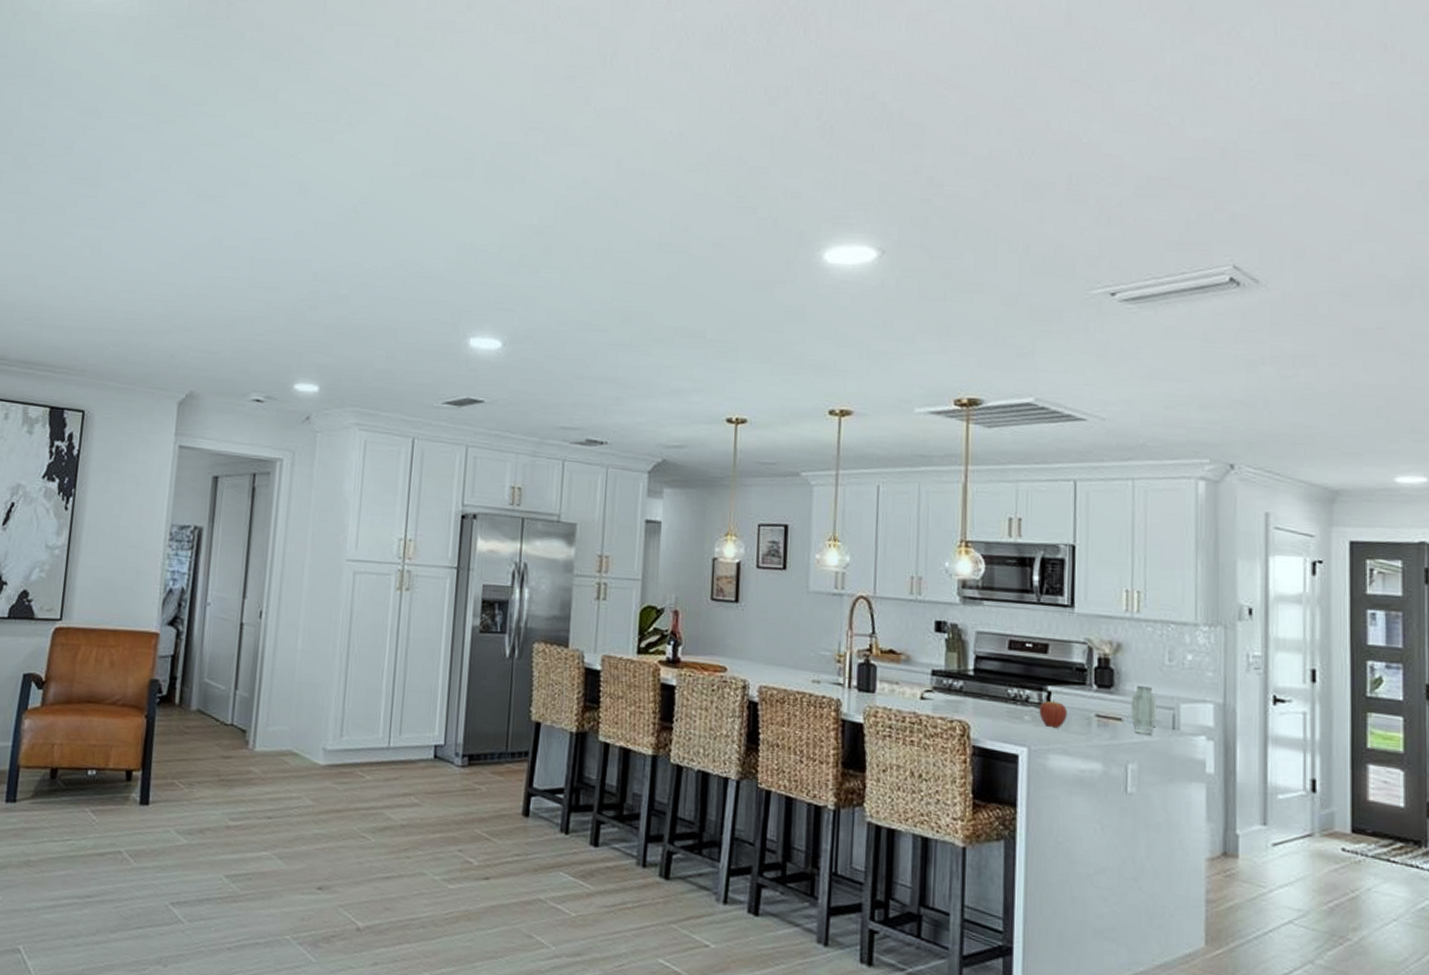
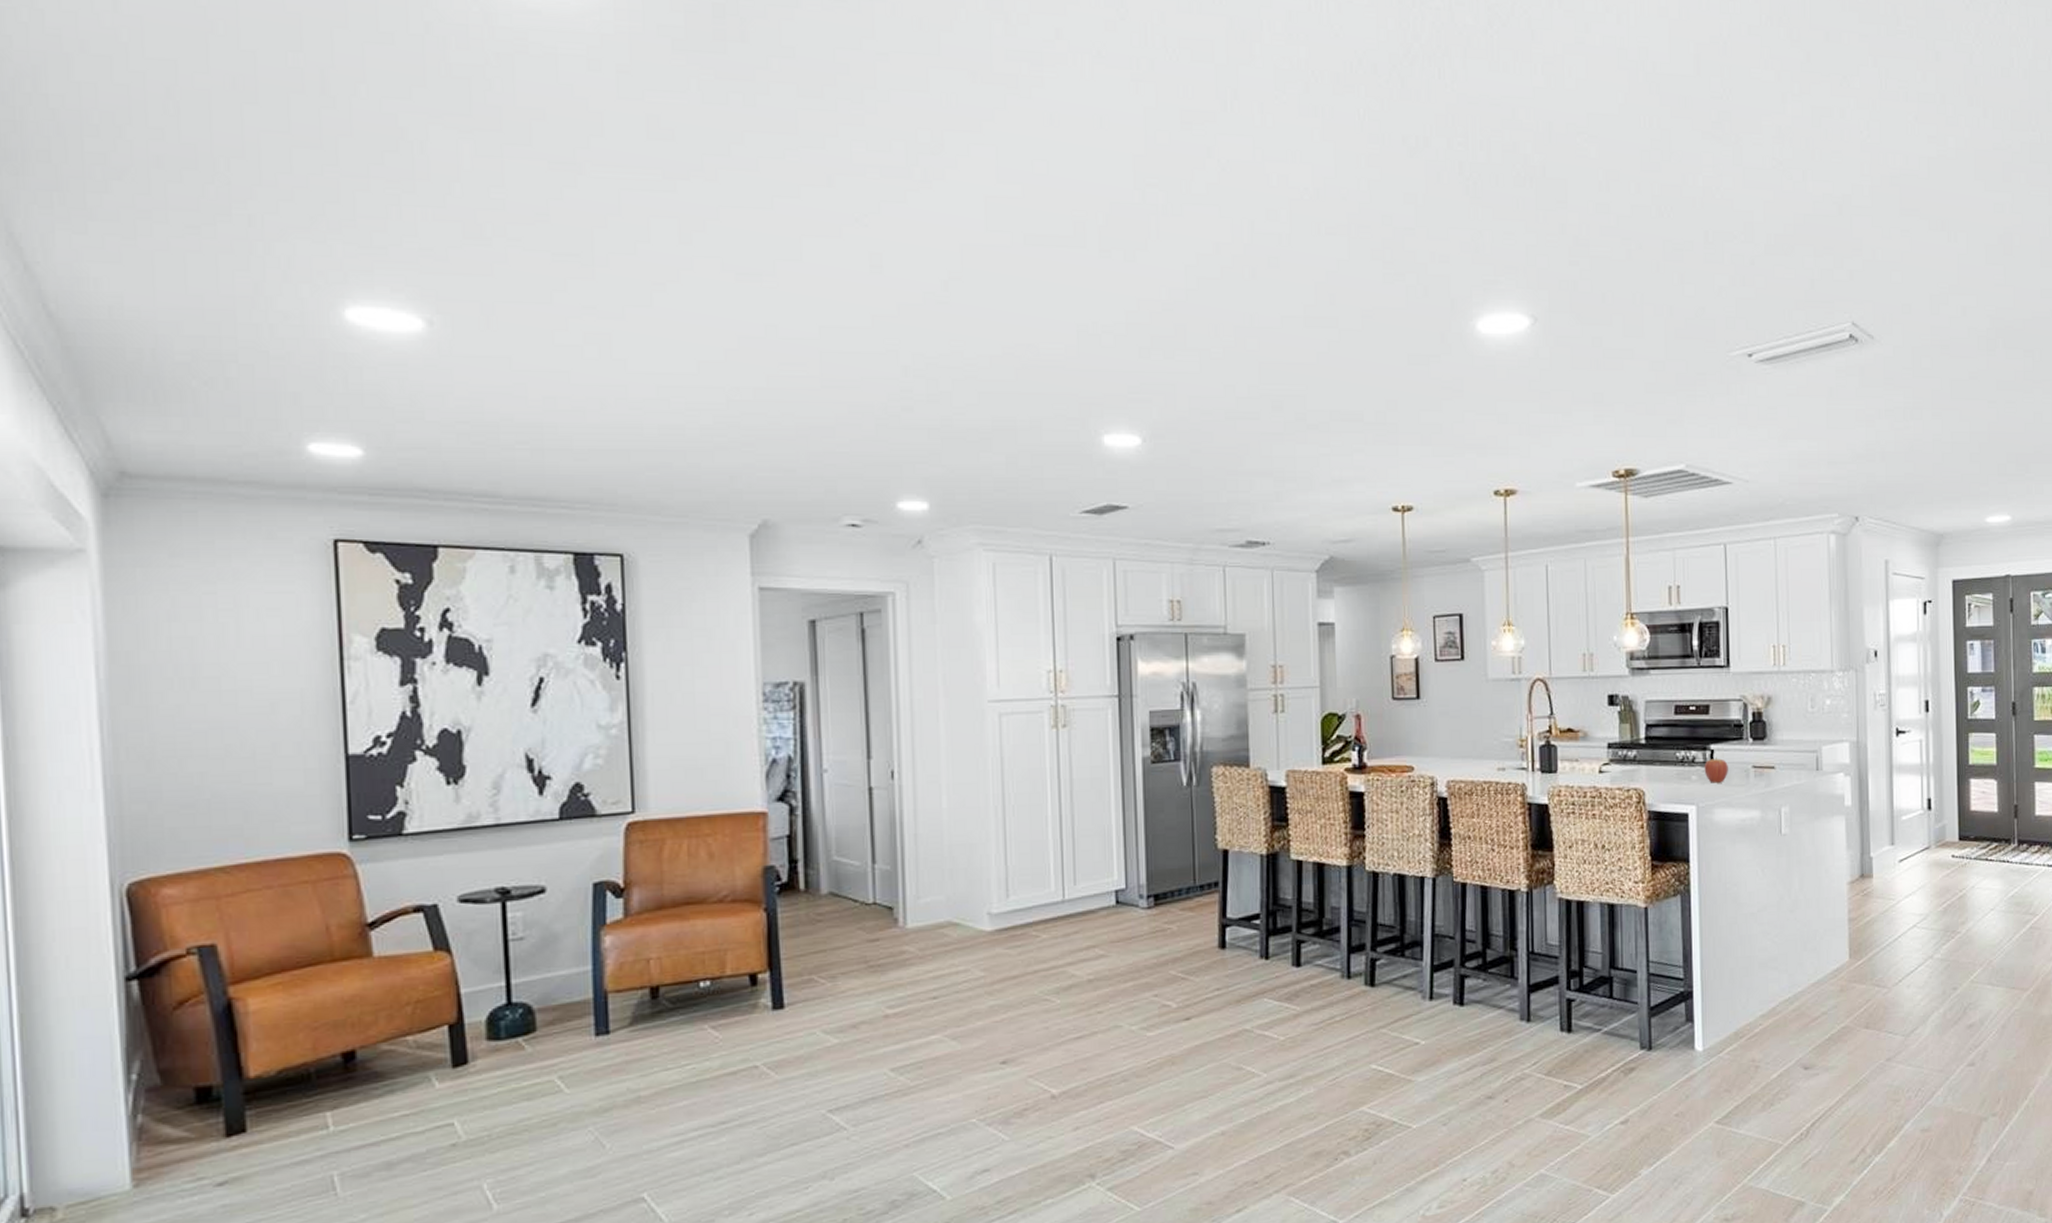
vase: present [1130,686,1157,735] -> none [1781,734,1804,779]

